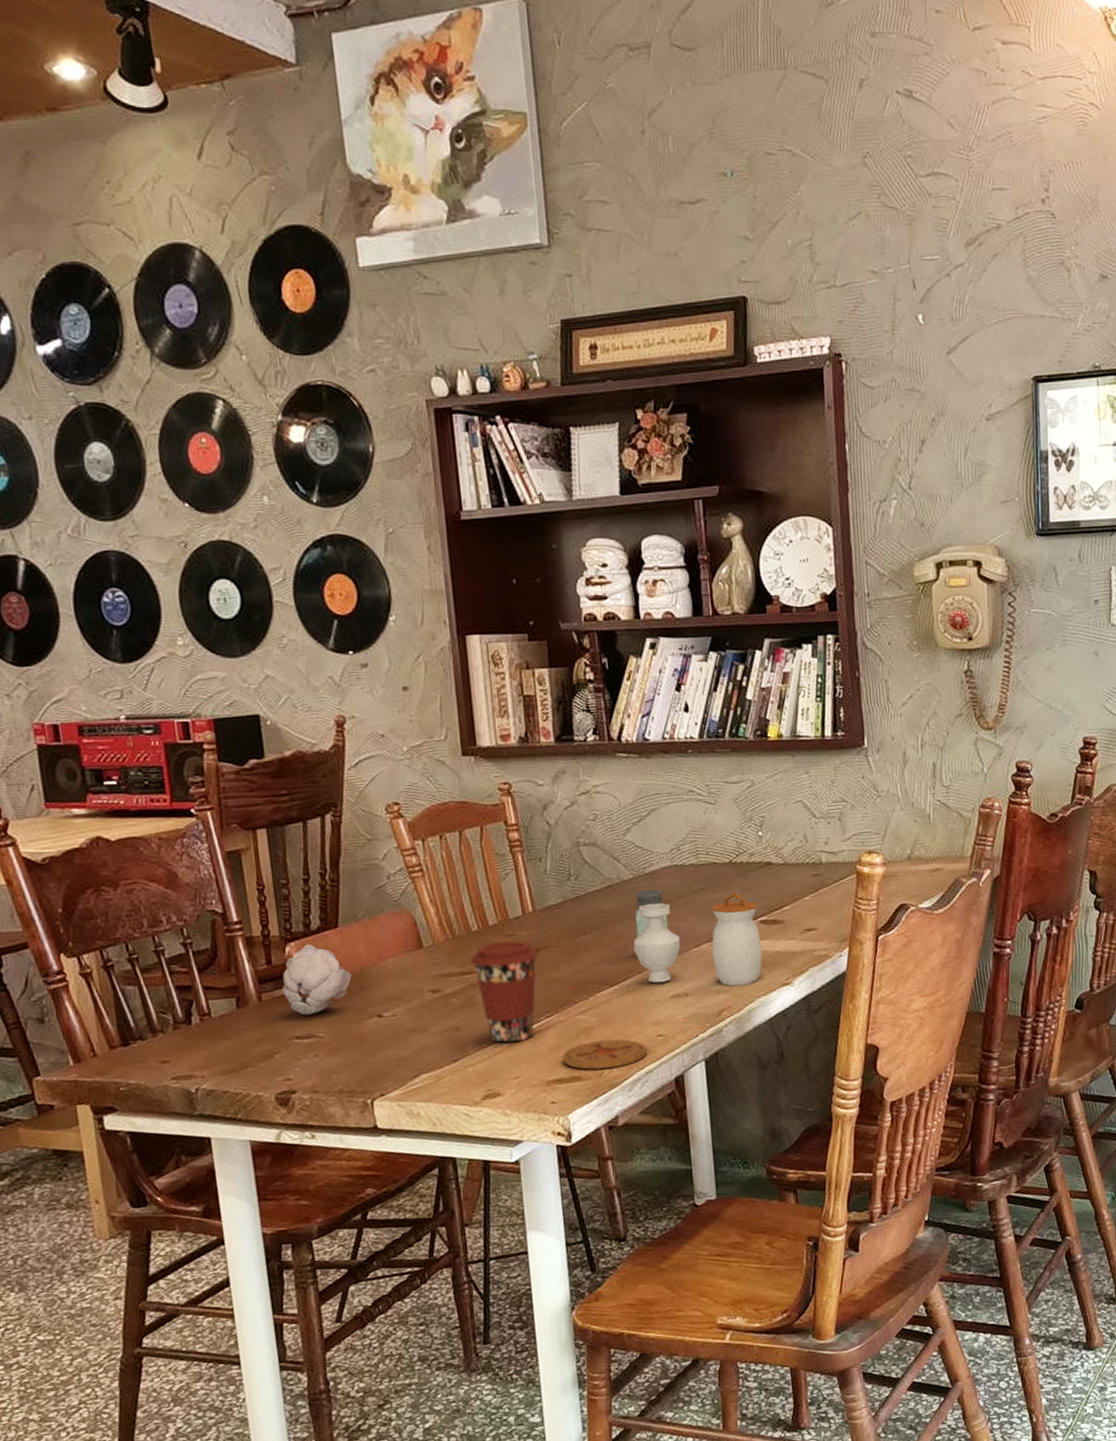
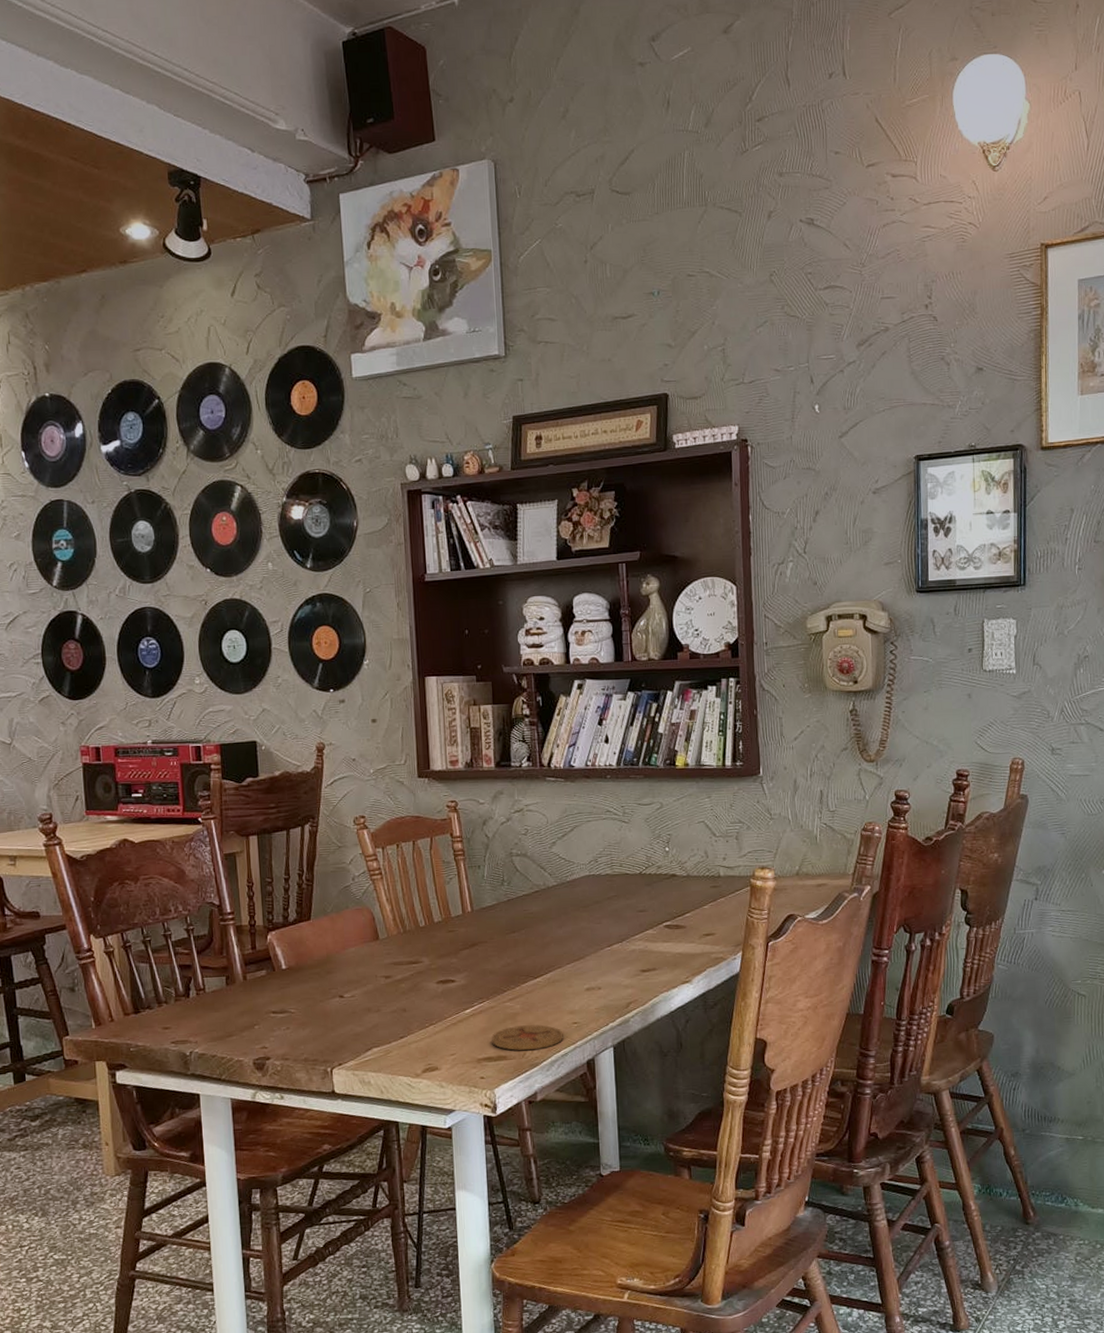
flower: present [281,944,352,1015] -> none [263,933,320,994]
coffee cup: present [471,940,539,1043] -> none [418,936,475,1024]
jar: present [633,892,763,987] -> none [555,899,667,982]
saltshaker: present [634,889,669,938] -> none [557,895,586,937]

